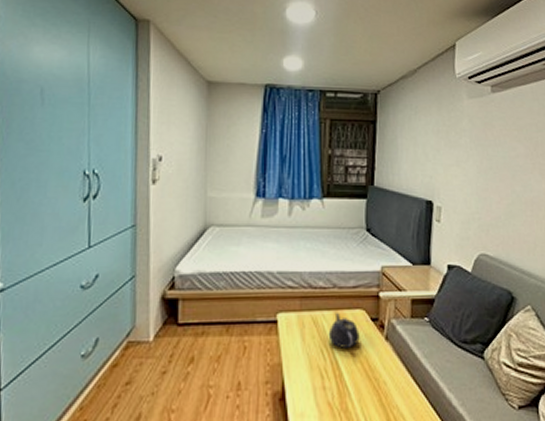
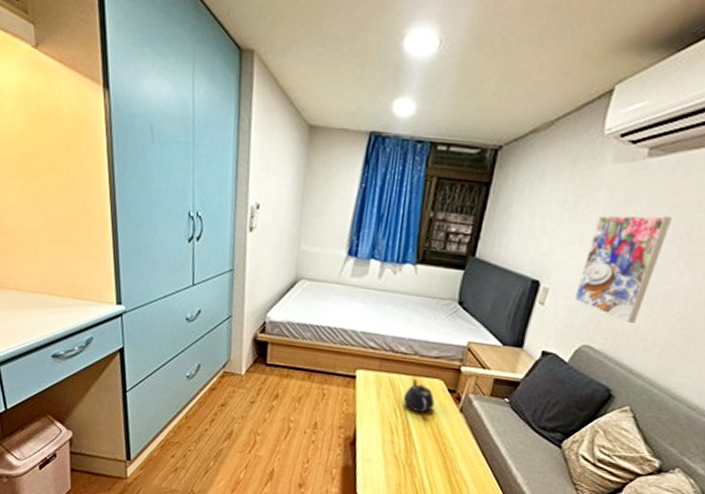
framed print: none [463,137,522,228] -> present [574,215,673,323]

